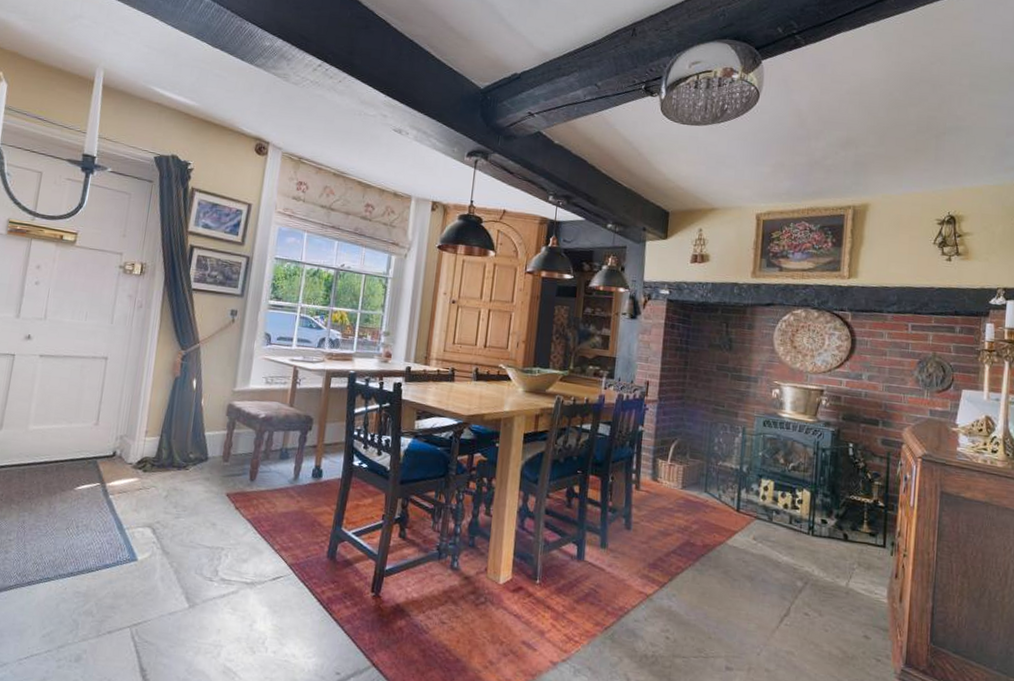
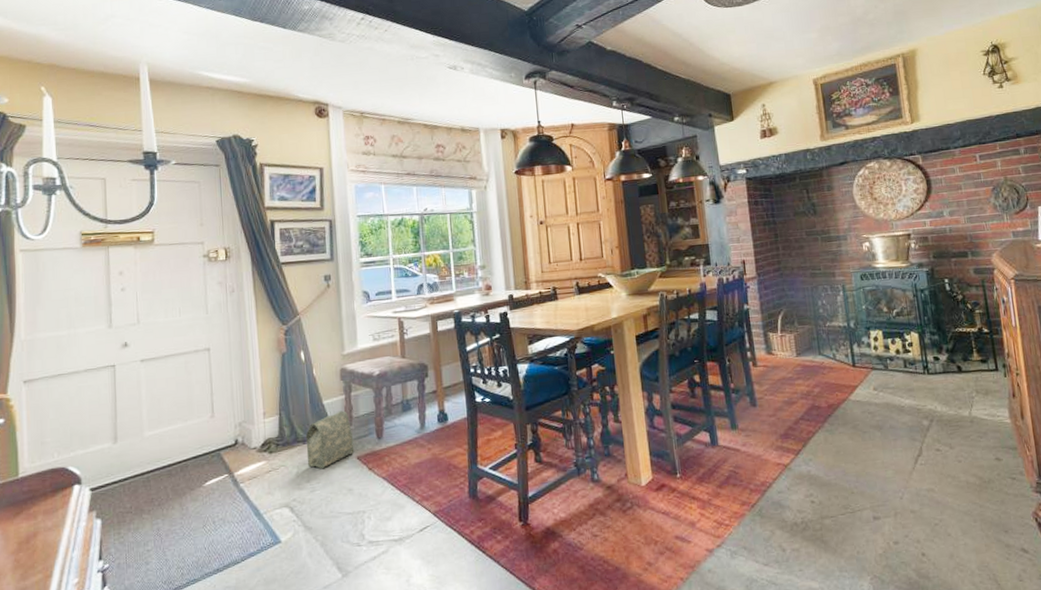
bag: none [177,445,227,498] -> present [305,410,355,468]

